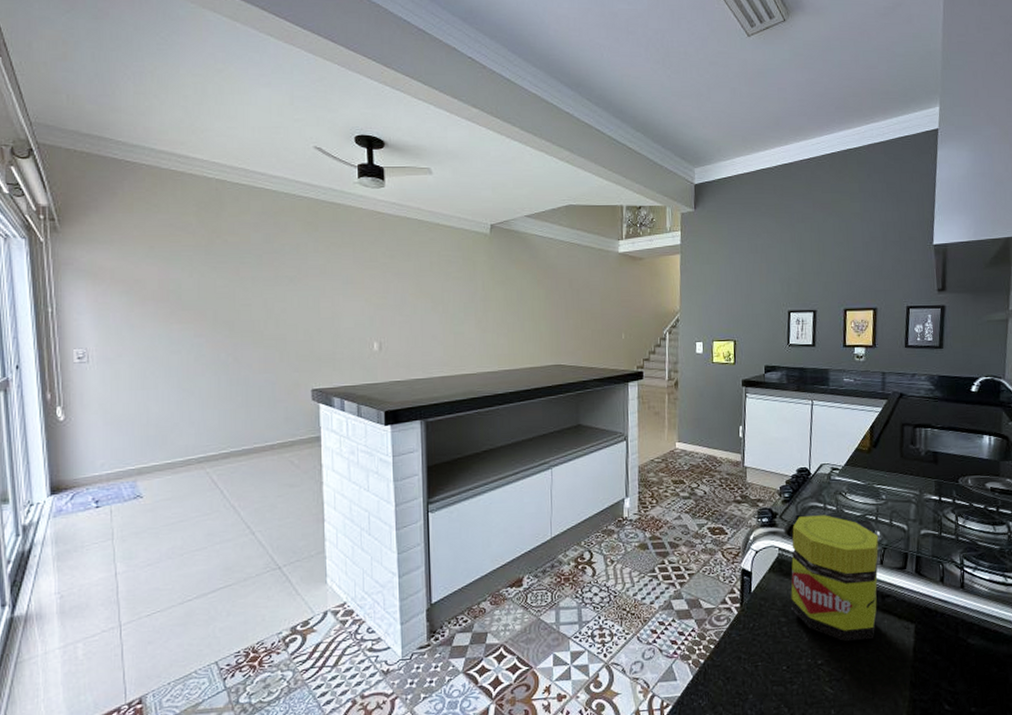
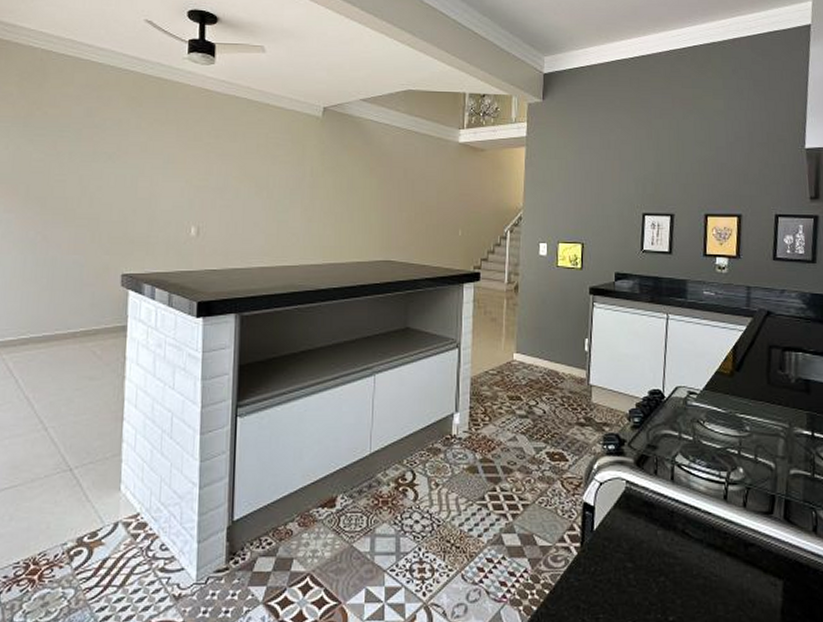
jar: present [791,515,879,642] -> none [639,445,742,597]

